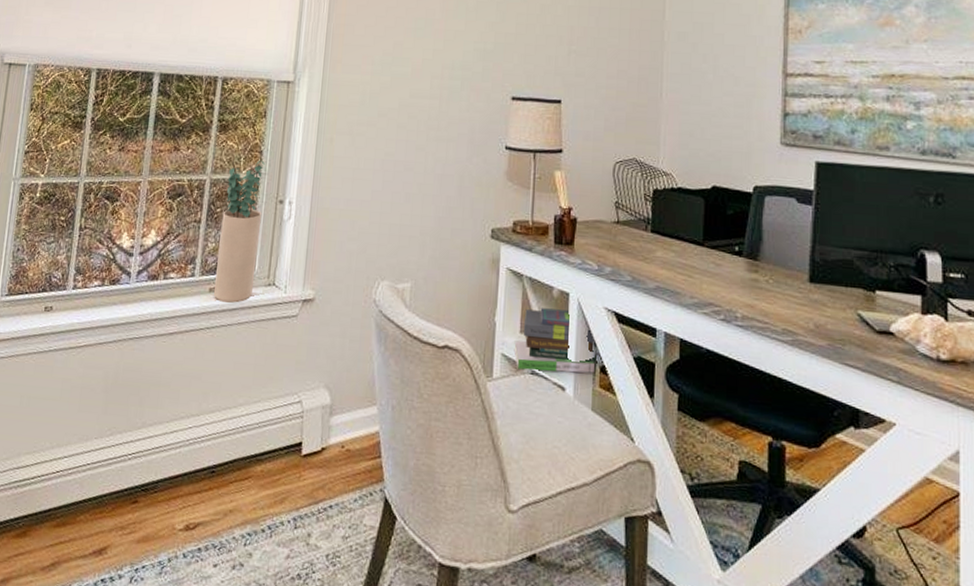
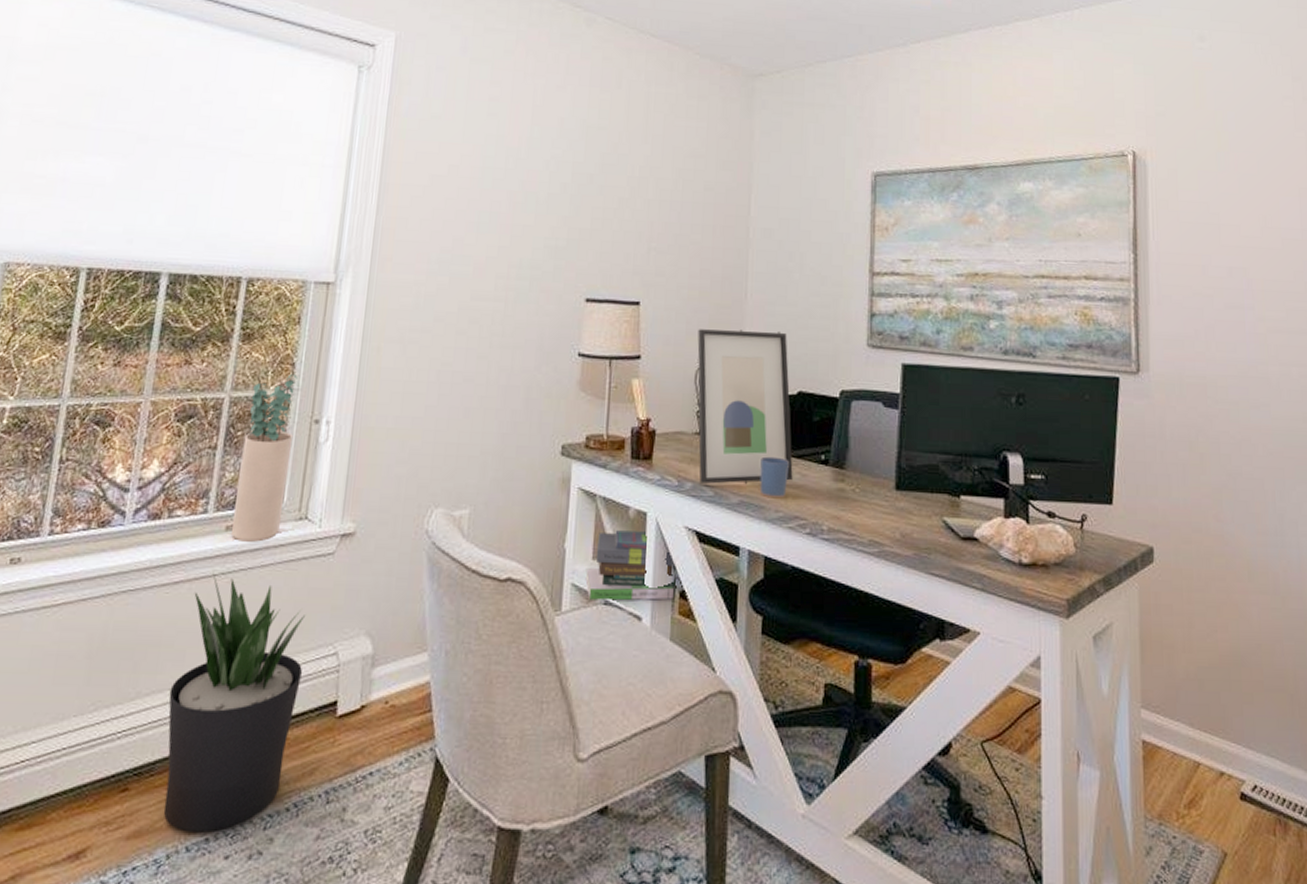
planter: none [165,326,274,544] -> present [163,571,305,833]
picture frame: none [614,126,708,272] -> present [696,329,793,485]
mug: none [675,246,704,286] -> present [759,456,789,499]

